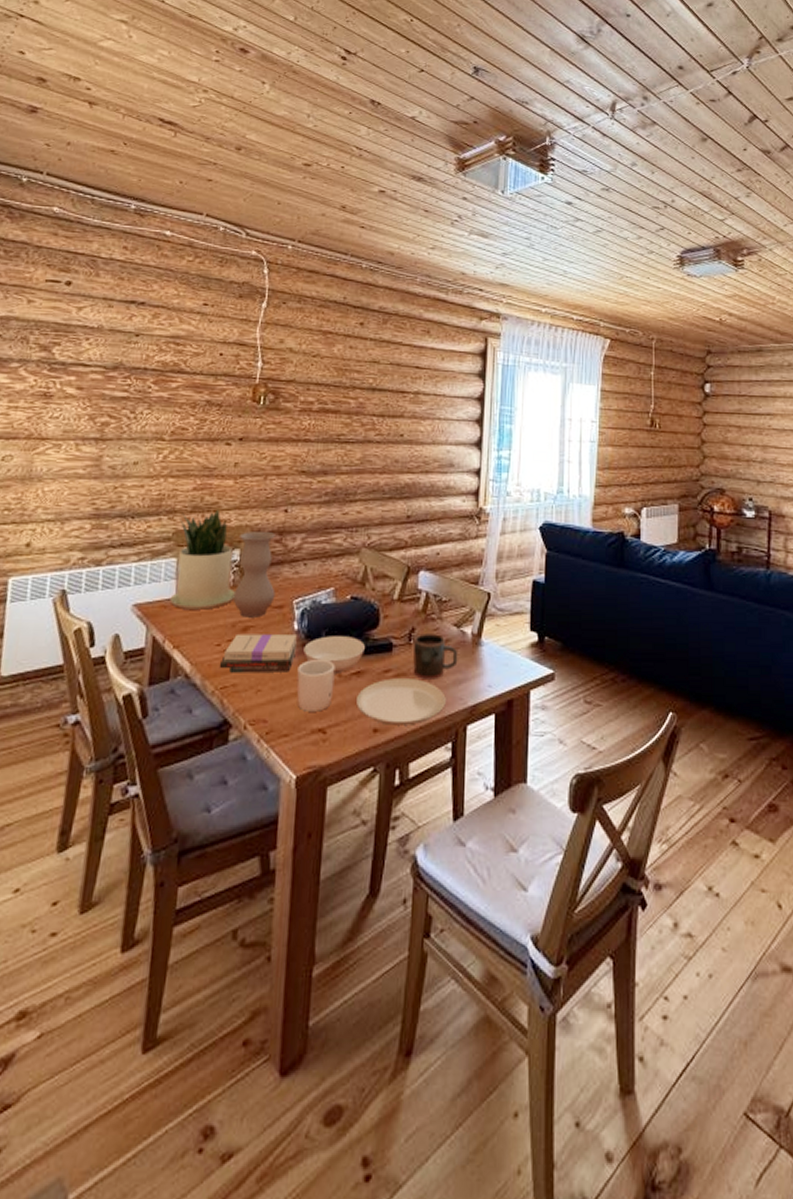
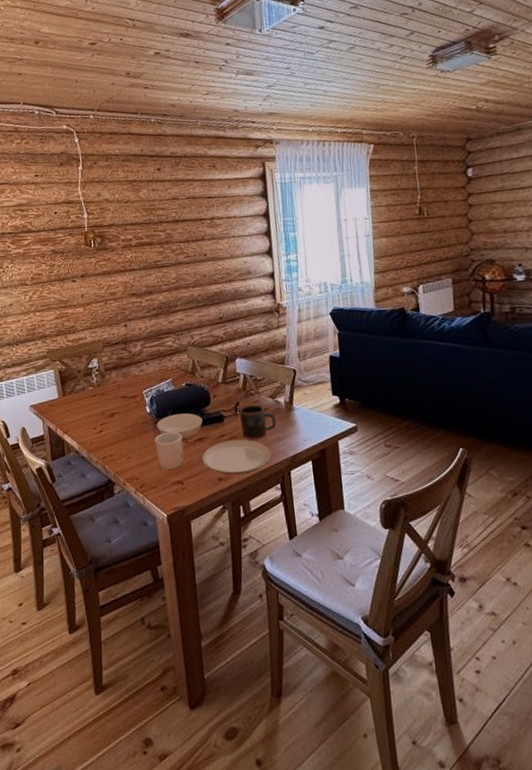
planter: present [170,509,235,610] -> none [50,330,100,406]
books: present [220,633,297,673] -> none [98,415,152,447]
vase: present [233,530,275,618] -> none [94,342,129,407]

